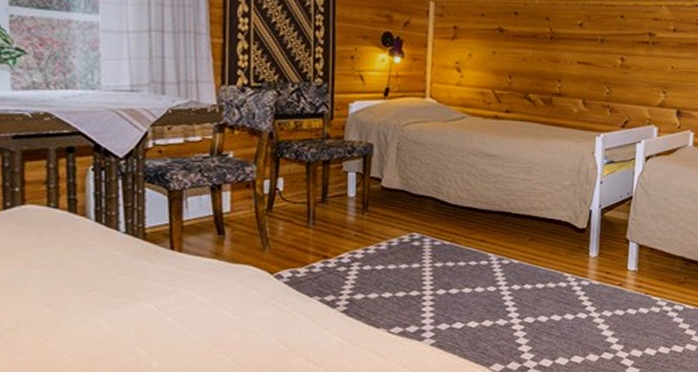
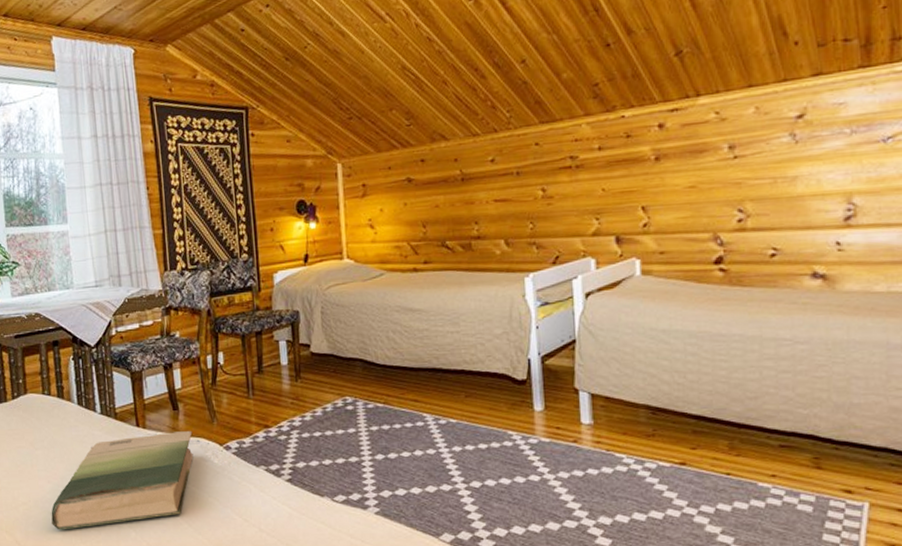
book: none [48,257,239,359] -> present [51,431,193,530]

